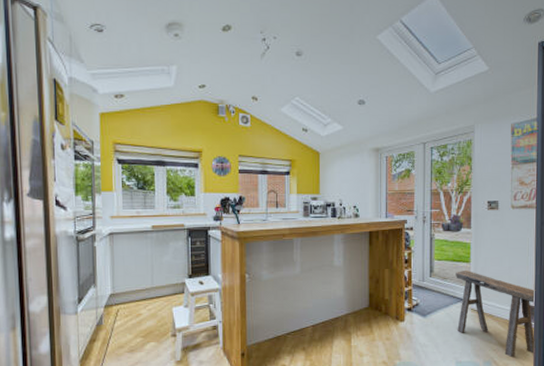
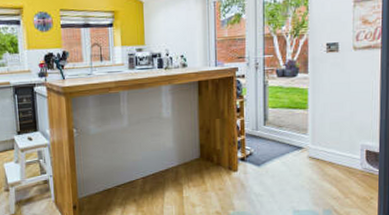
stool: present [456,271,536,358] -> none [292,117,381,206]

